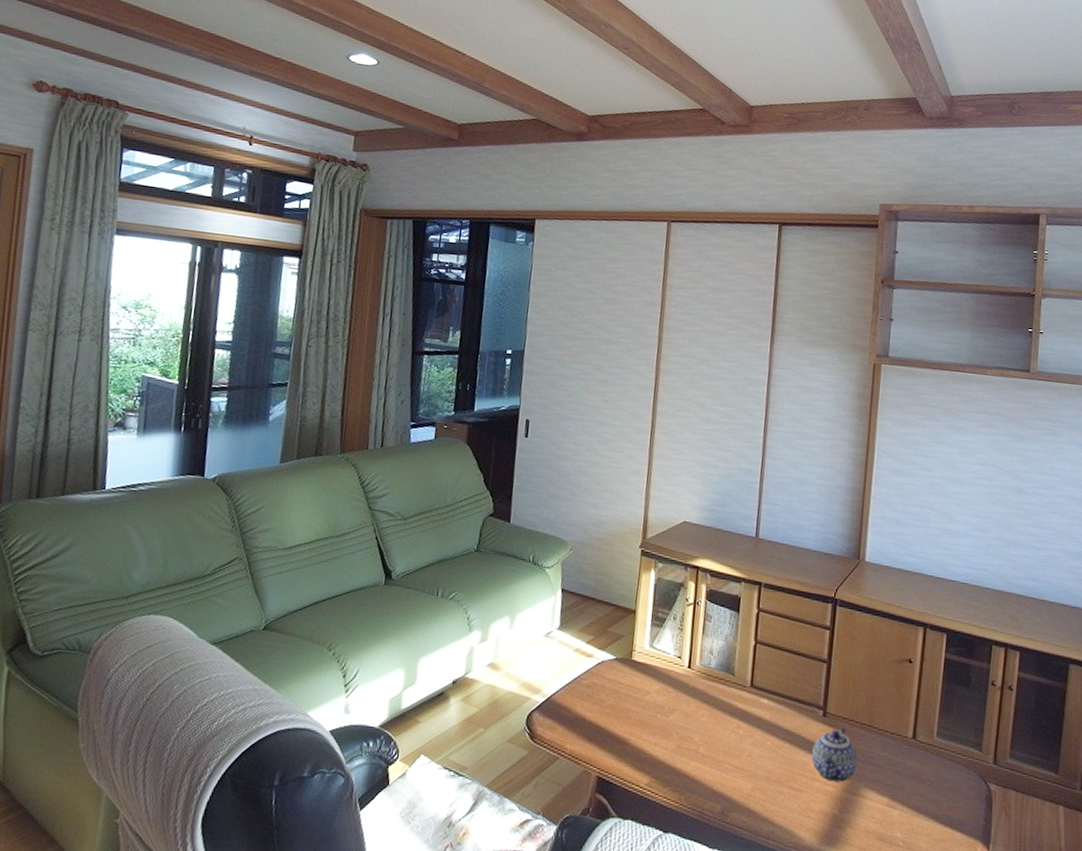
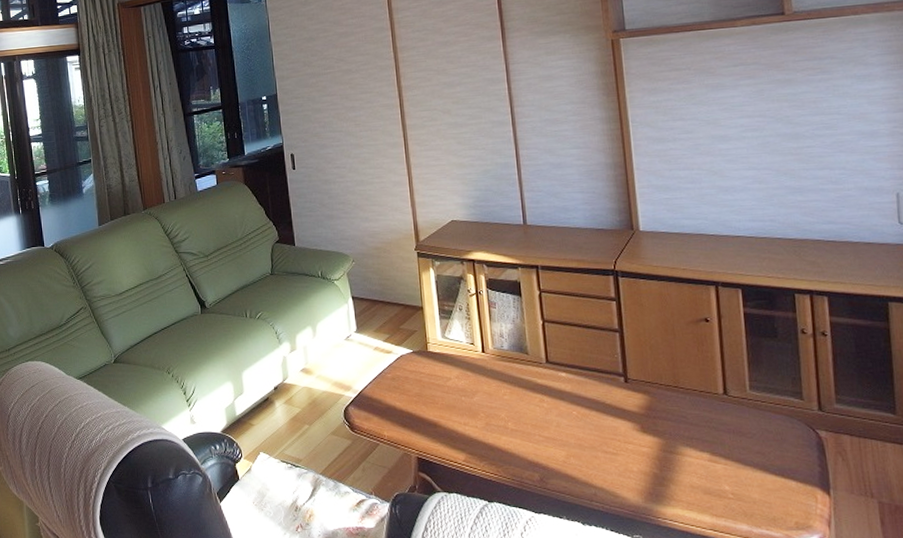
teapot: present [811,727,858,783] -> none [620,391,670,443]

